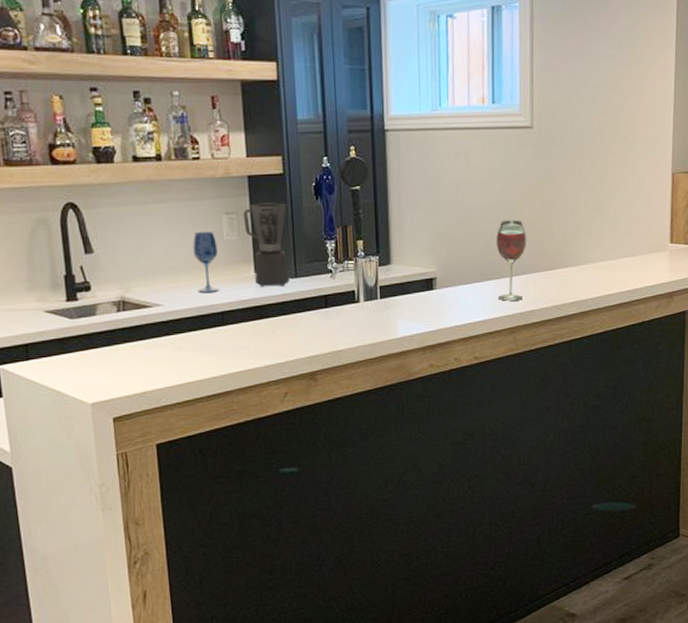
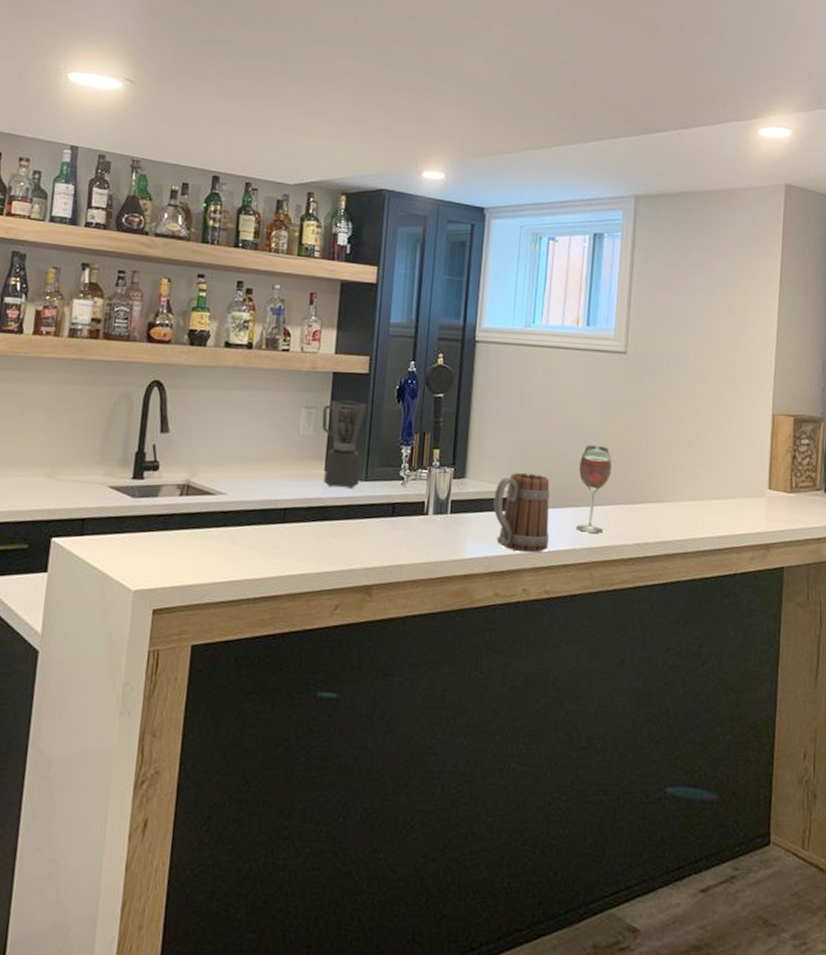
wineglass: present [192,232,219,293] -> none [264,423,292,487]
beer mug: none [419,253,475,326] -> present [493,473,550,553]

